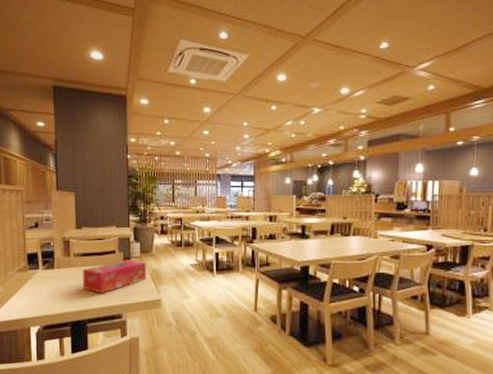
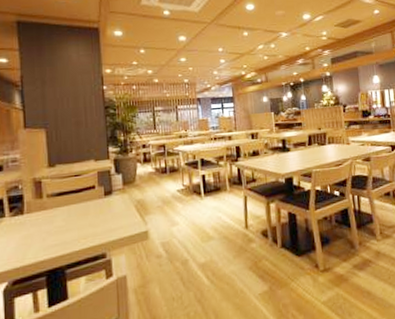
tissue box: present [82,260,146,294] -> none [57,193,131,235]

